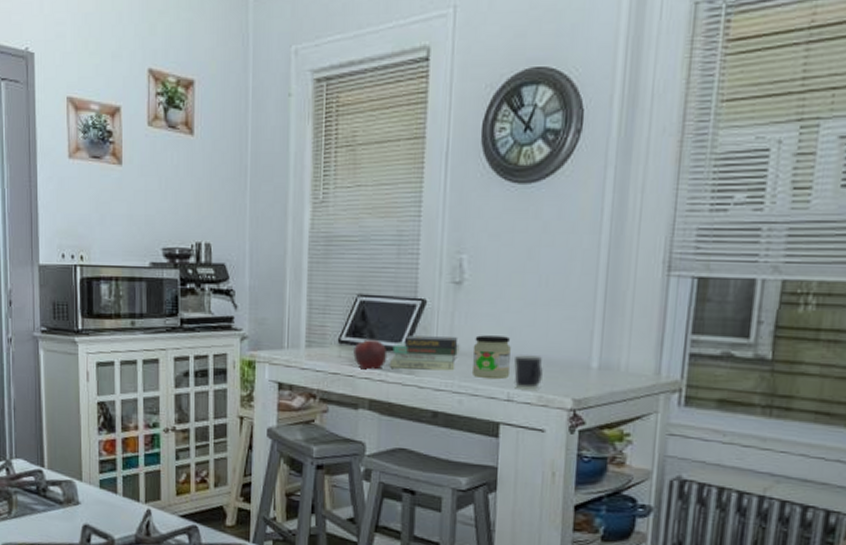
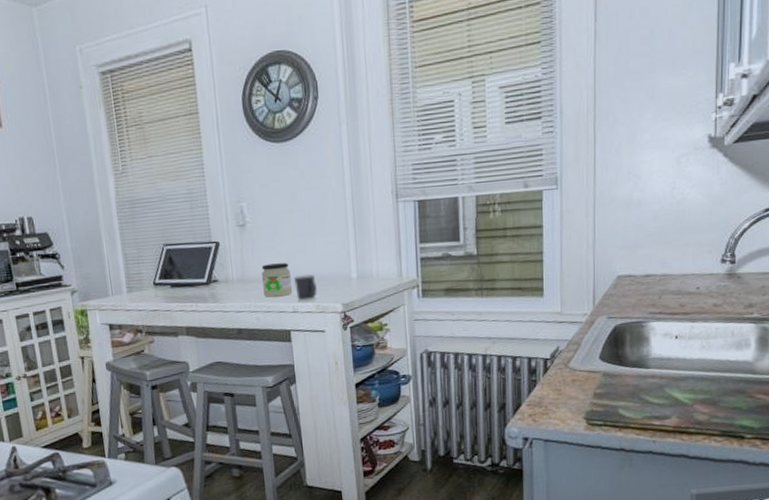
fruit: present [353,339,388,370] -> none [167,278,195,304]
books: present [390,335,461,370] -> none [198,268,252,300]

